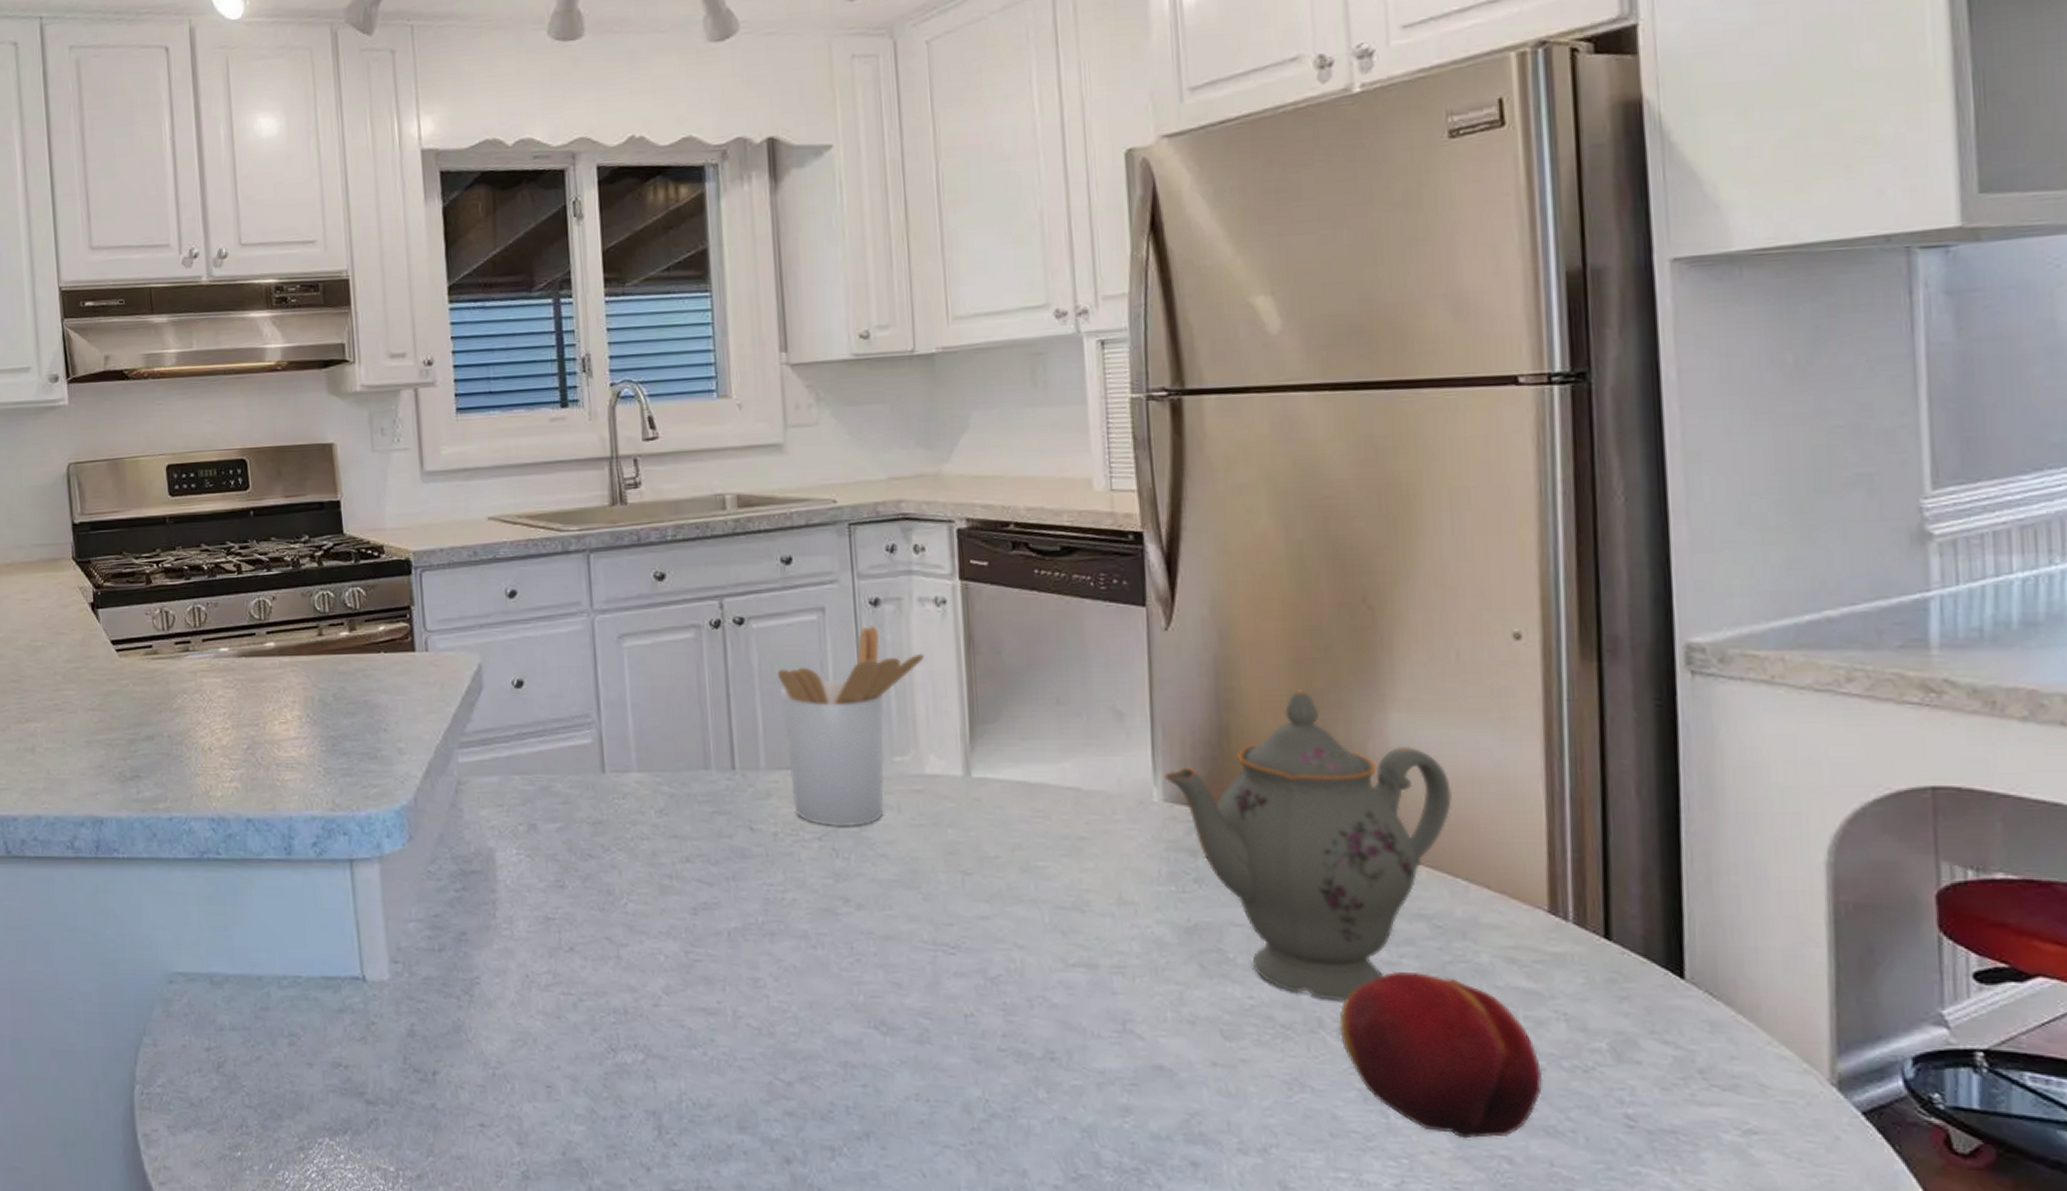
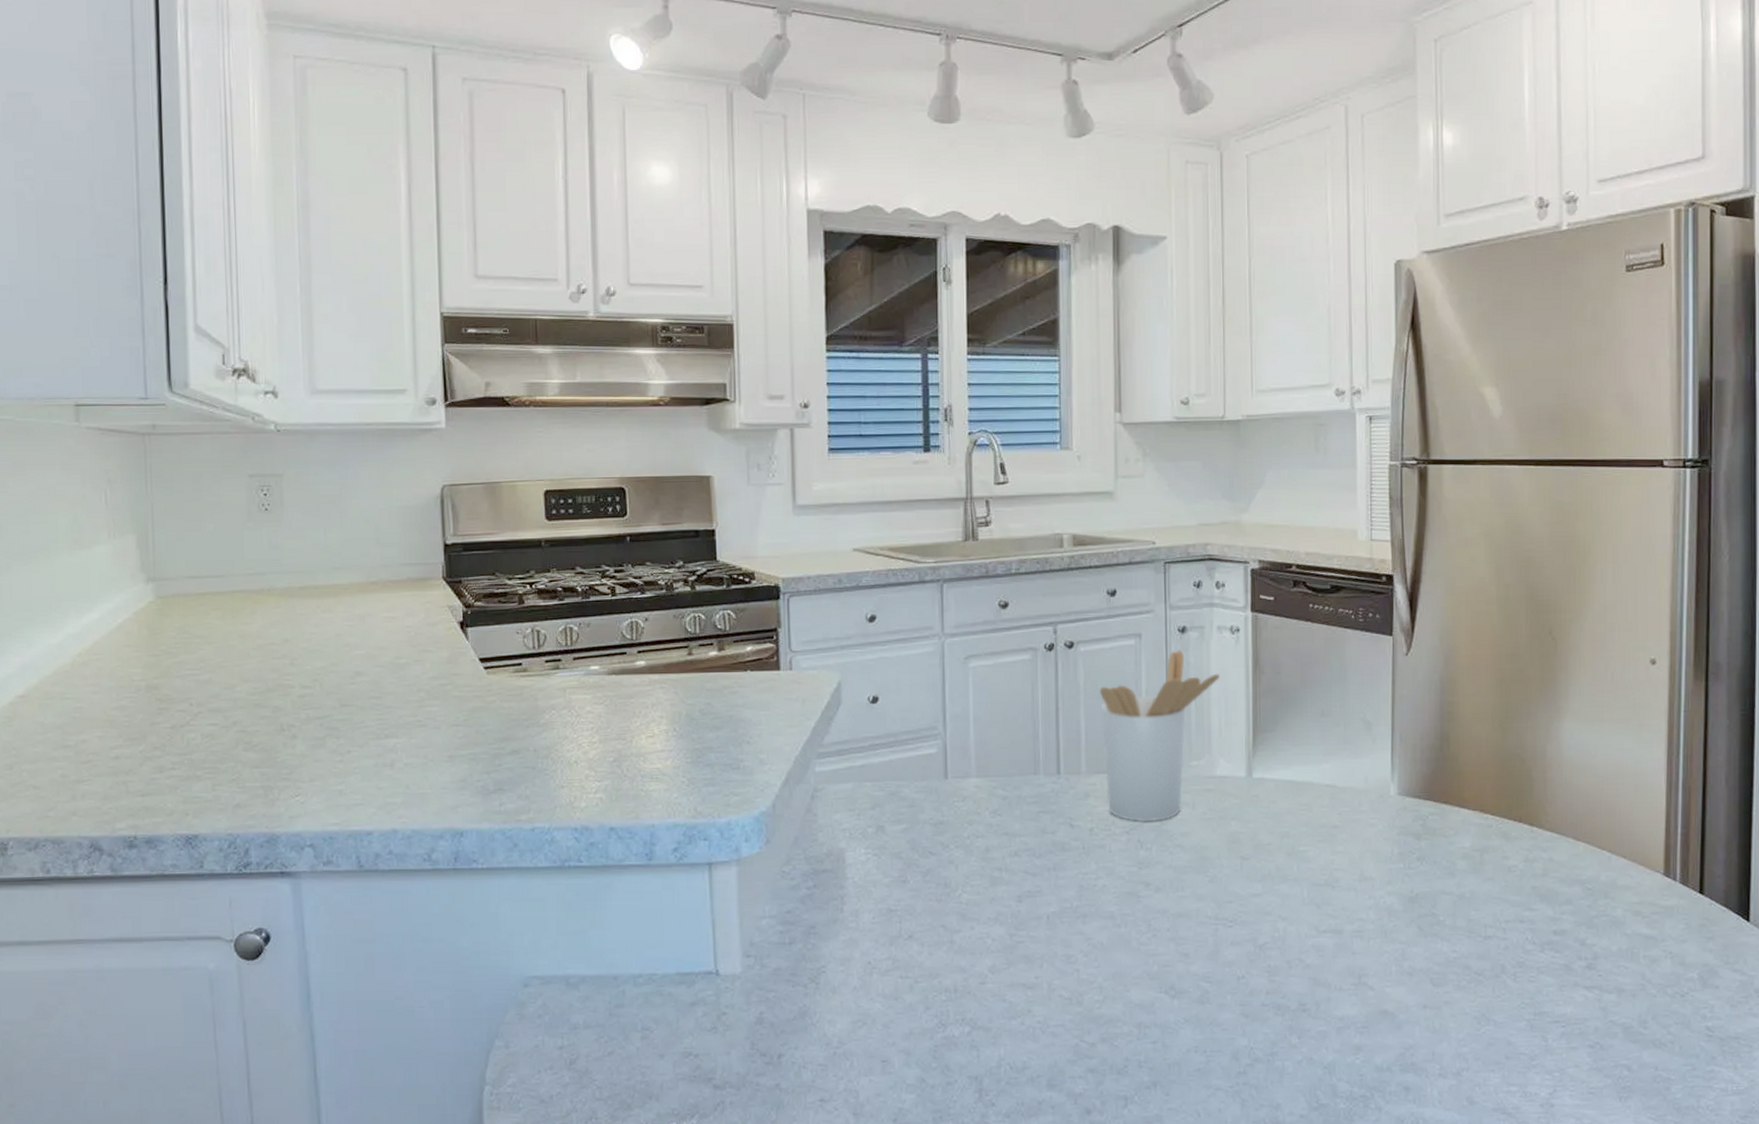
teapot: present [1163,690,1452,1001] -> none [1399,704,1603,951]
fruit: present [1339,972,1543,1139] -> none [1516,926,1654,1054]

